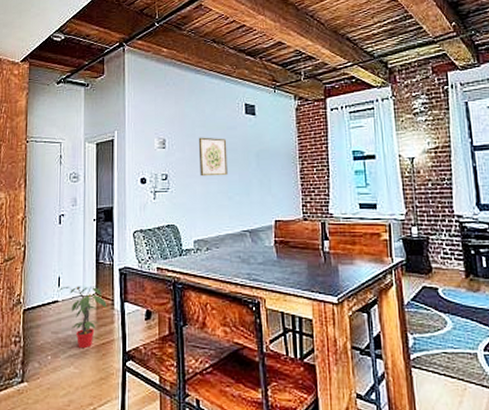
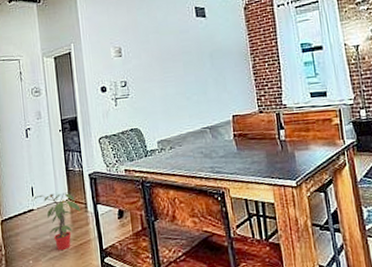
wall art: present [198,137,228,177] -> none [153,42,184,81]

